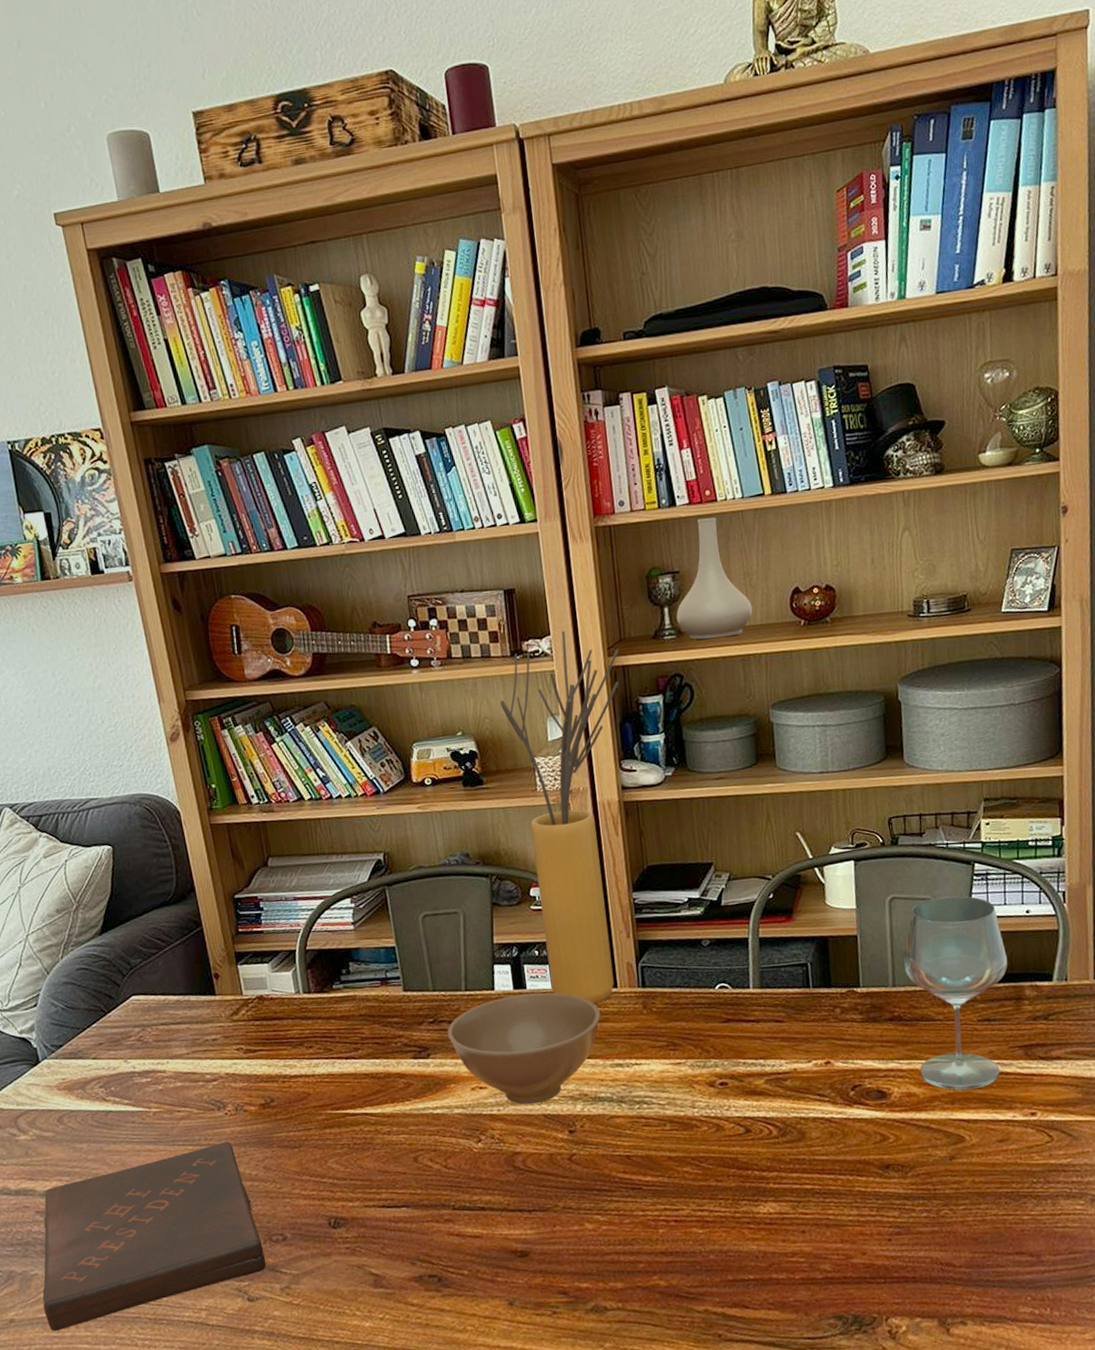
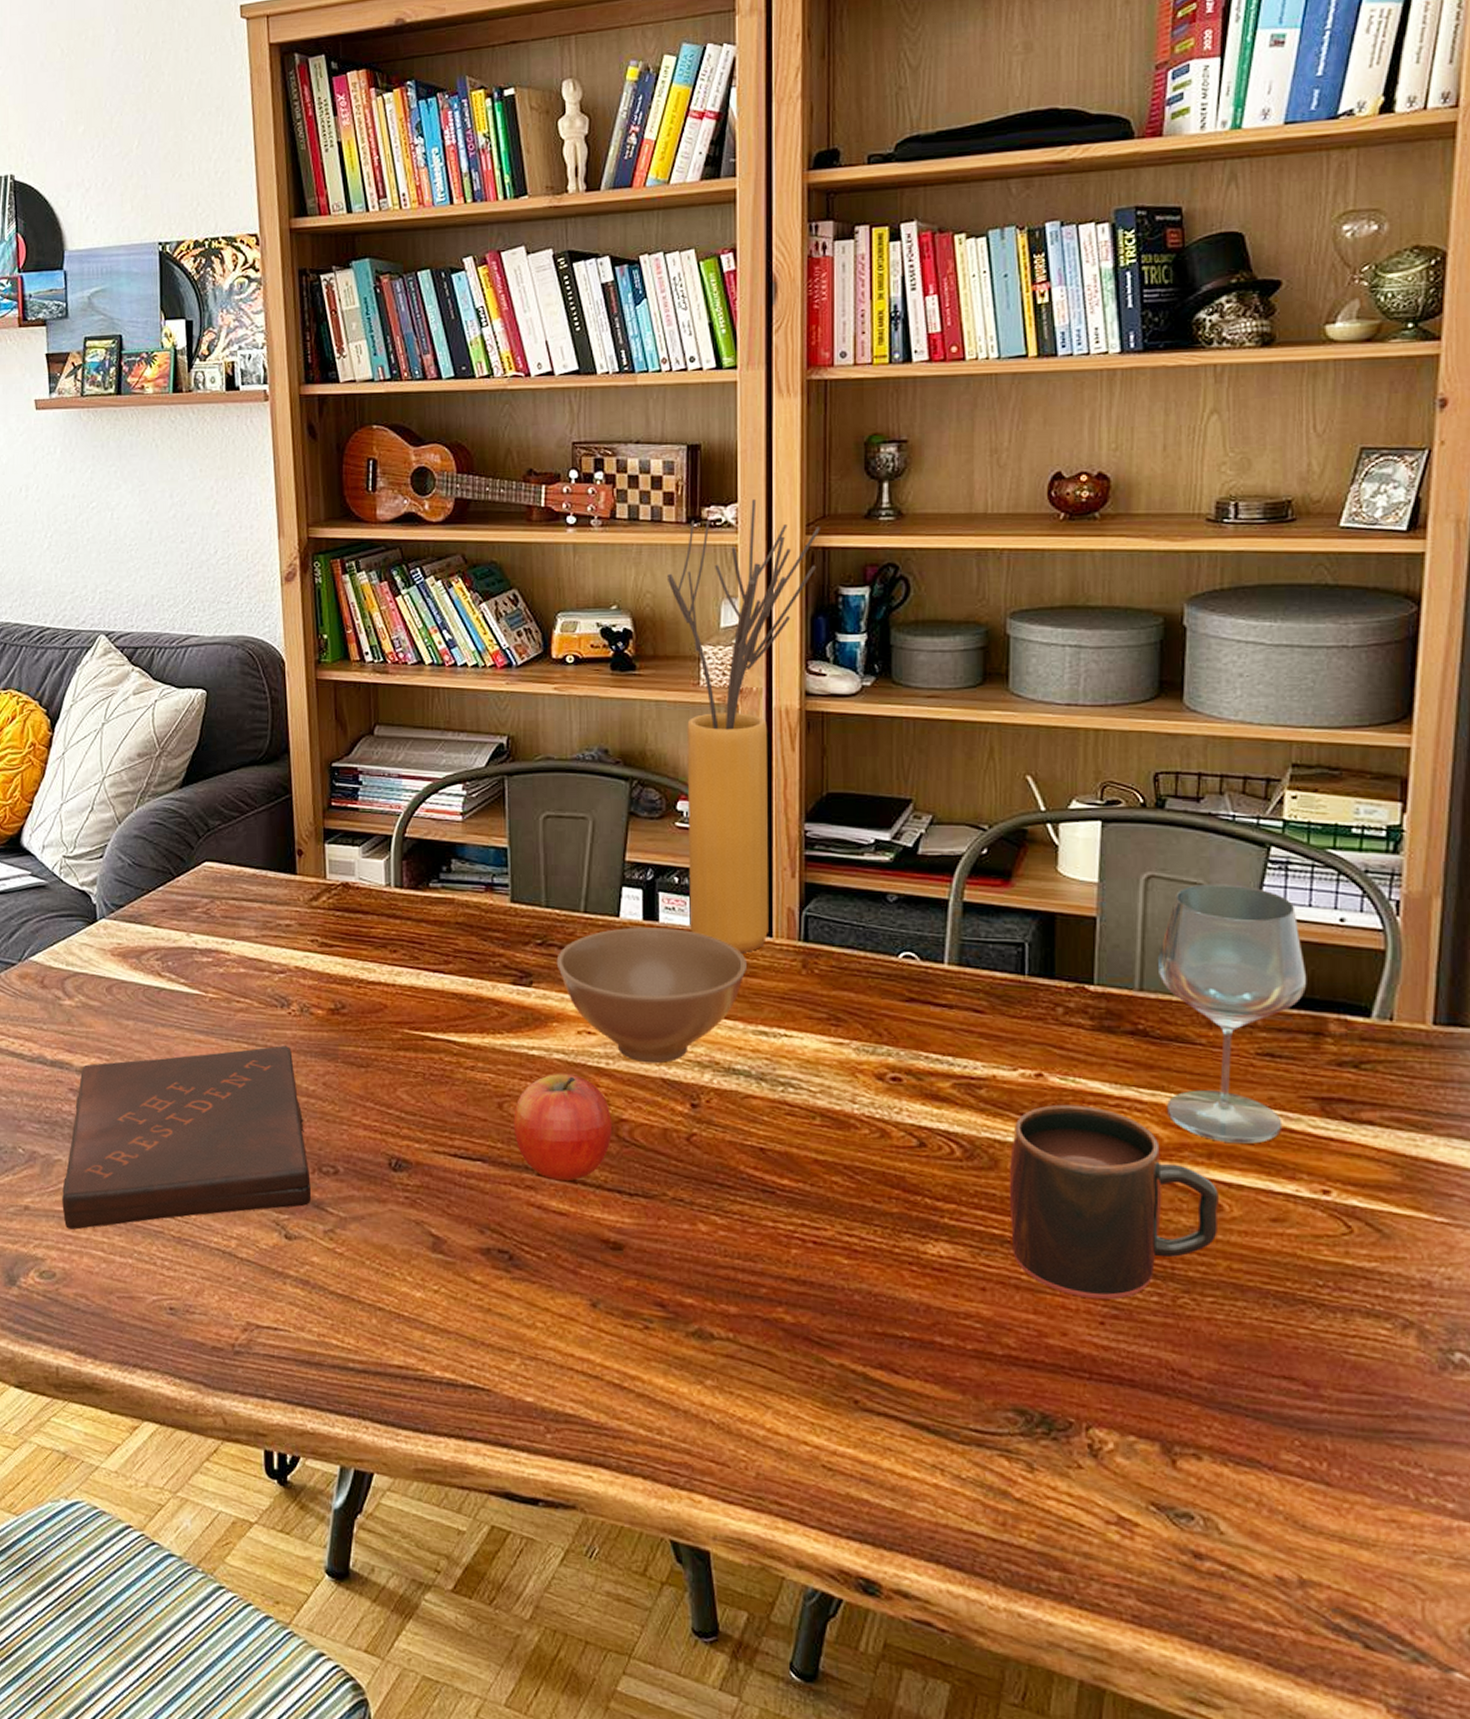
apple: none [427,1123,509,1212] -> present [513,1073,612,1181]
decorative vase: present [676,517,753,640] -> none [898,379,997,526]
mug: none [813,1080,963,1224] -> present [1009,1104,1219,1300]

